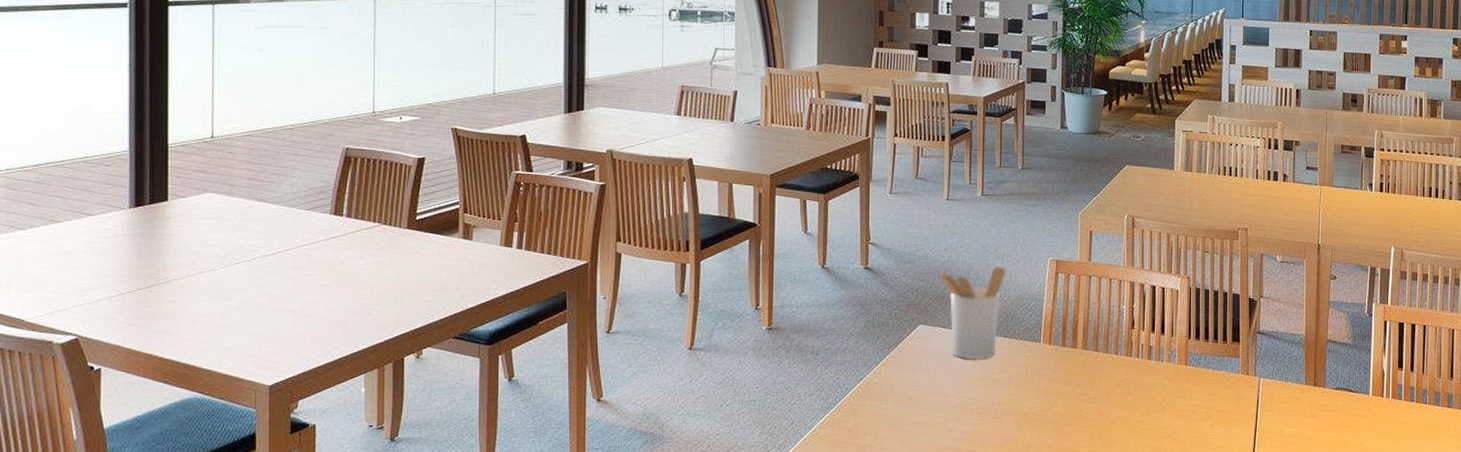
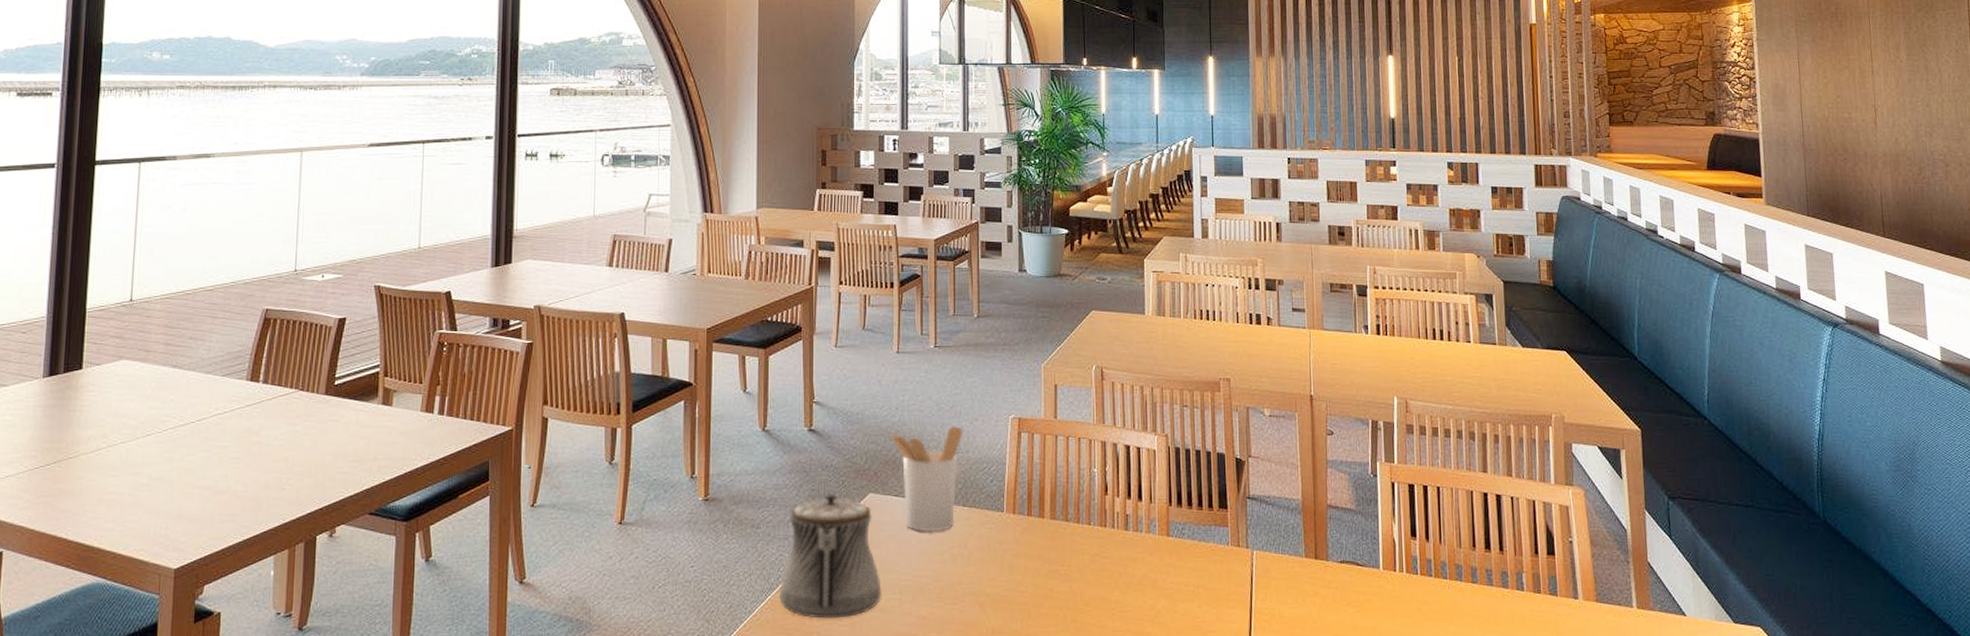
teapot: none [837,325,929,434] -> present [779,493,882,619]

